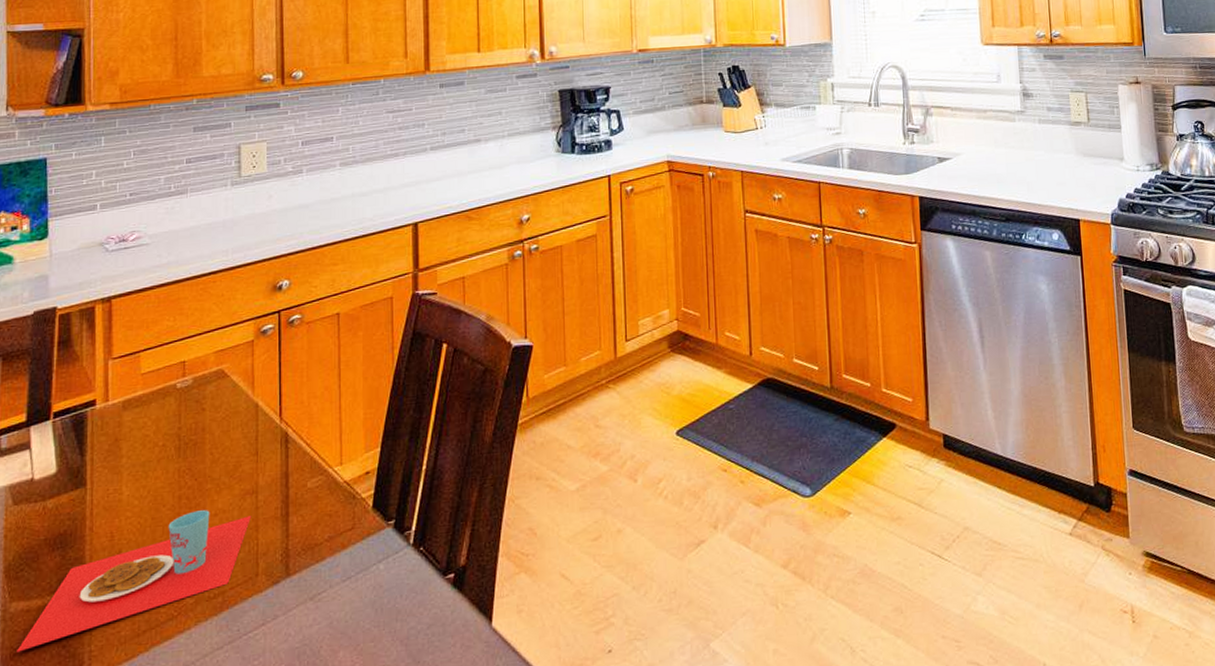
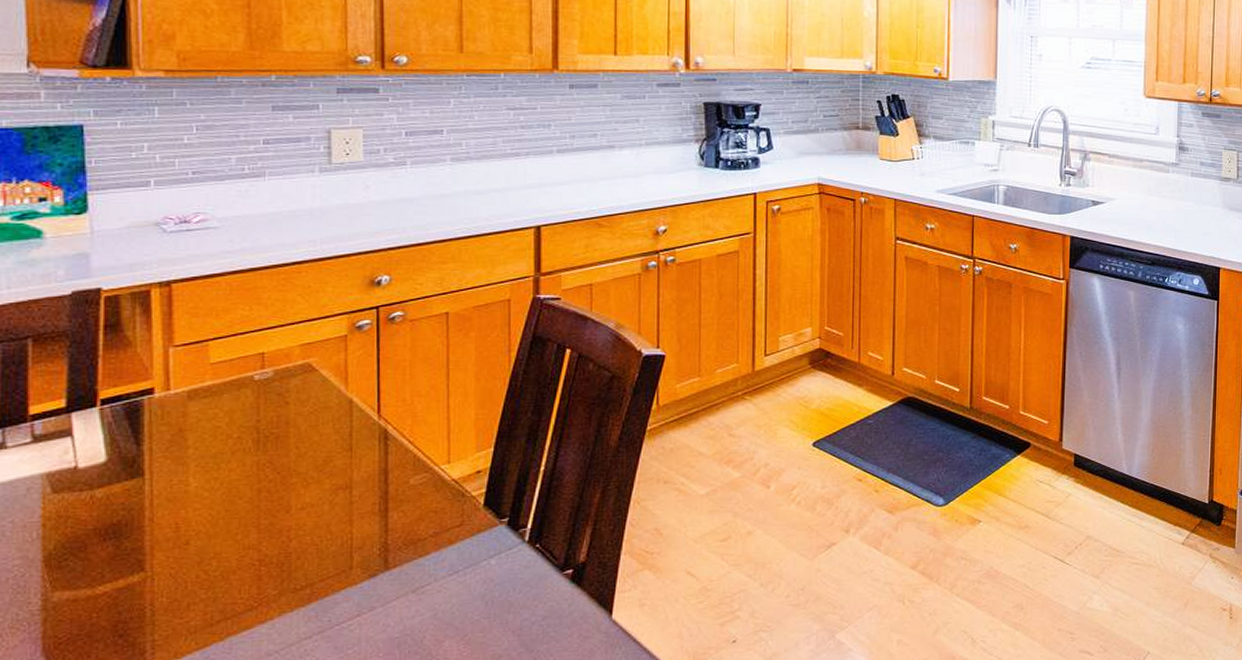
place setting: present [17,510,252,653] -> none [62,503,345,642]

